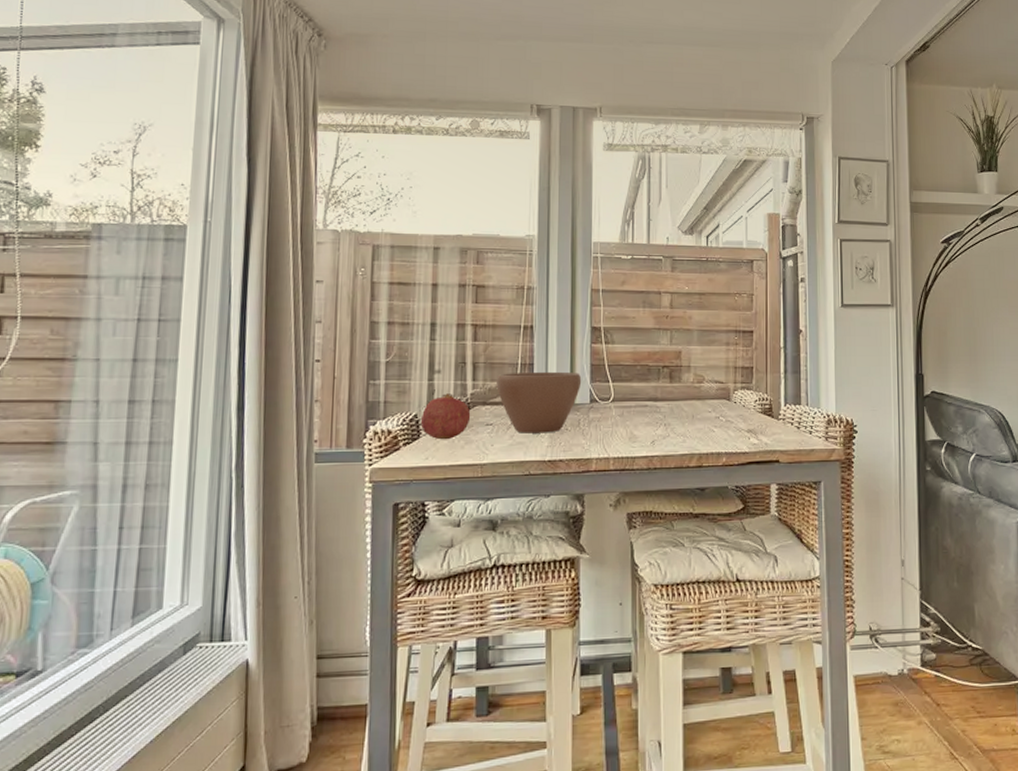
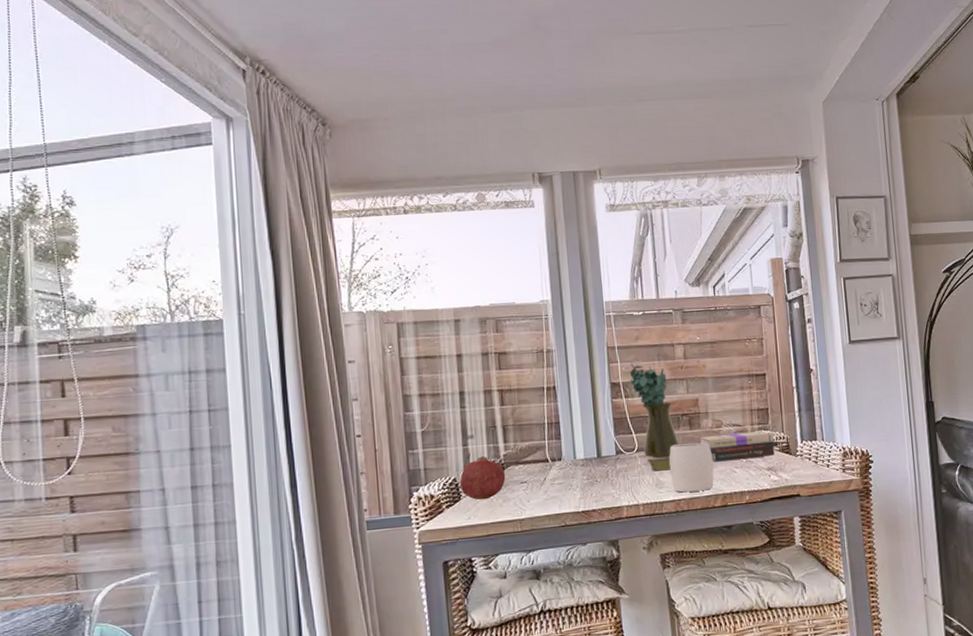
bowl: present [496,371,582,434] -> none [526,427,607,488]
vase: none [610,308,658,424] -> present [629,363,680,471]
mug: none [645,397,691,449] -> present [669,442,714,493]
books: none [679,390,761,419] -> present [699,431,779,462]

